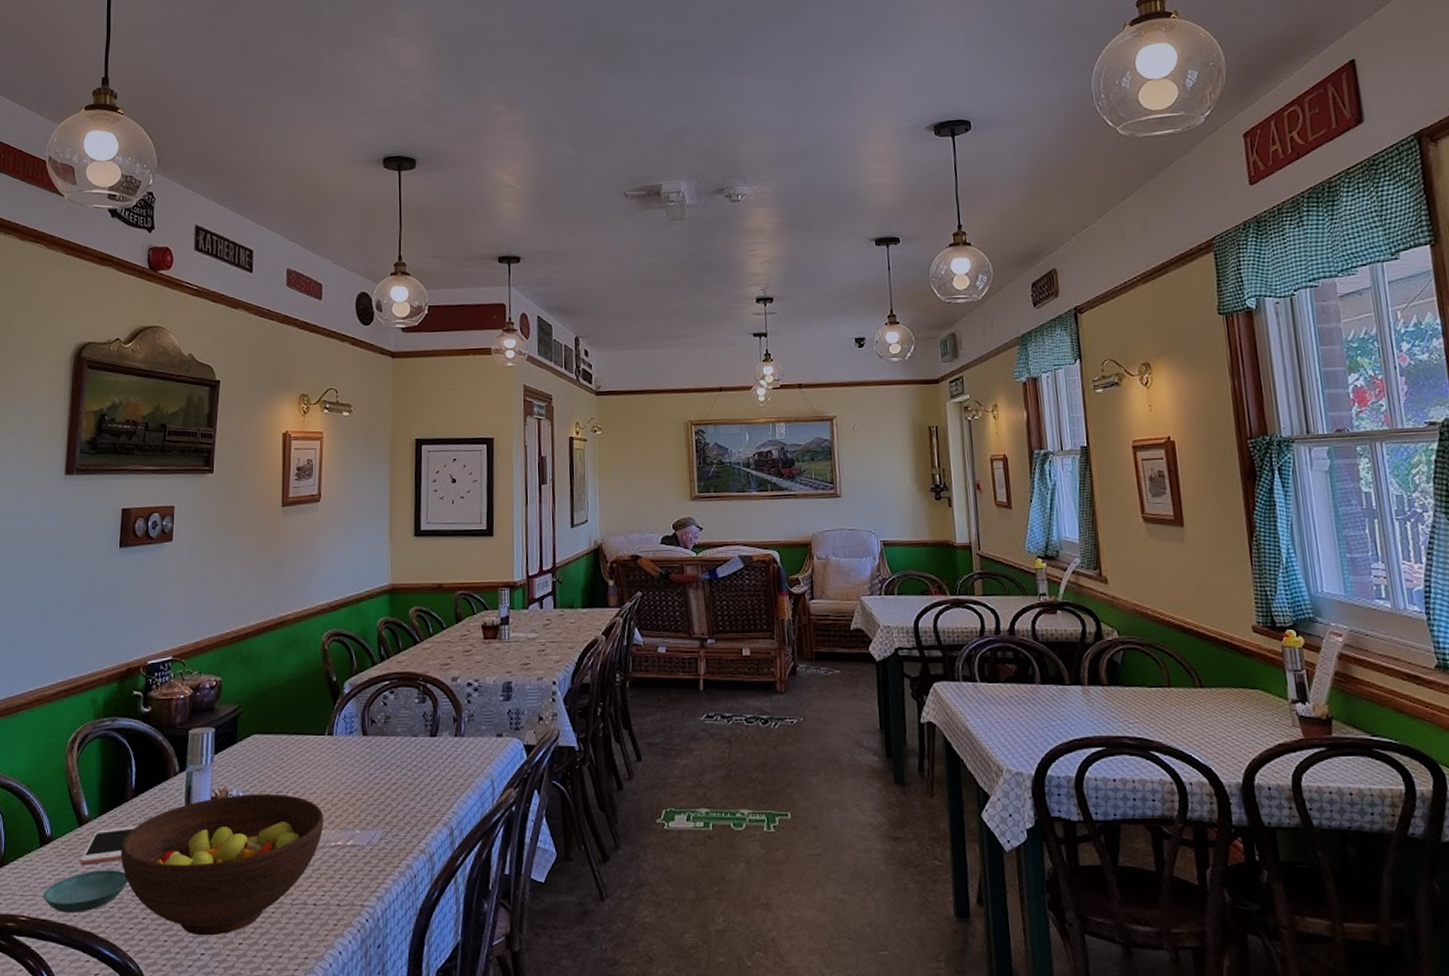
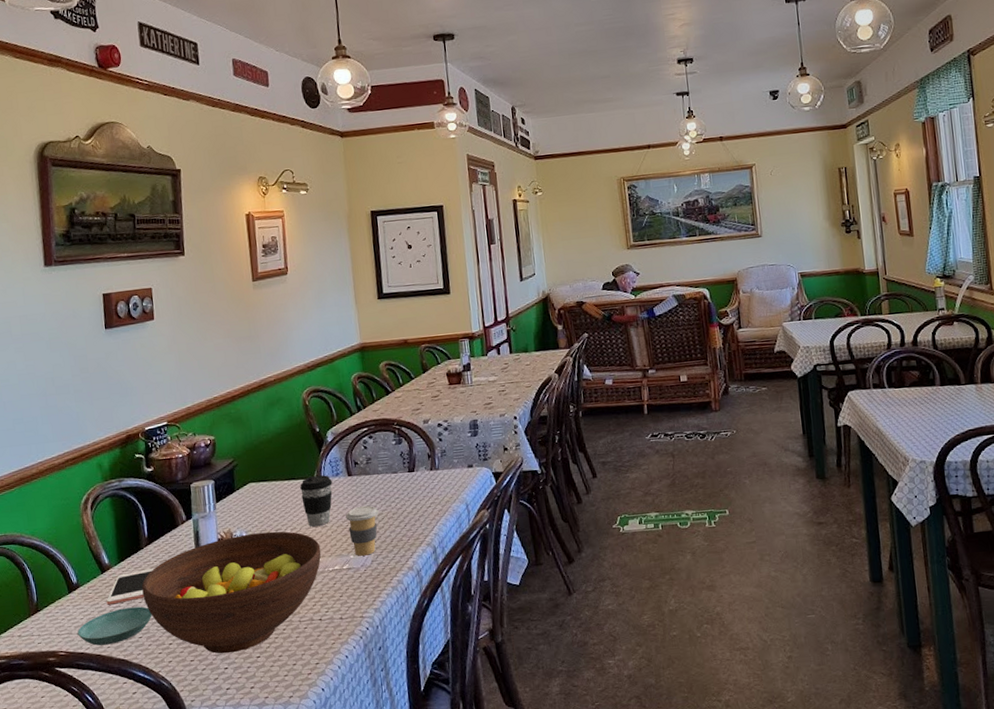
coffee cup: none [309,732,345,791] -> present [300,475,332,527]
coffee cup: none [356,772,392,832] -> present [346,505,378,556]

